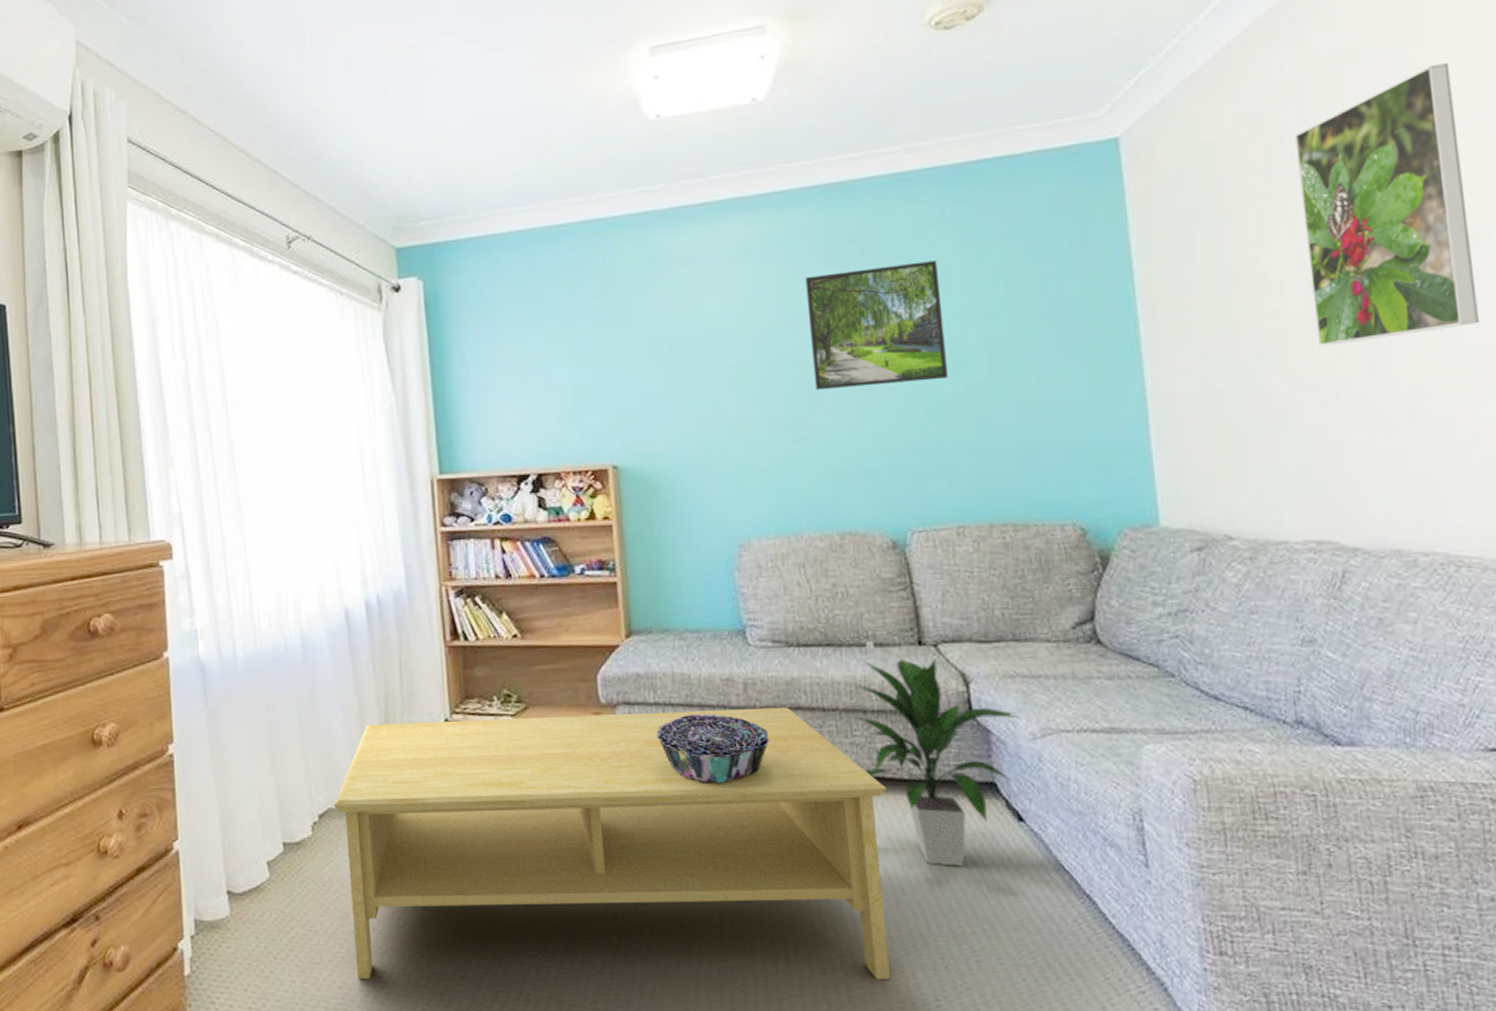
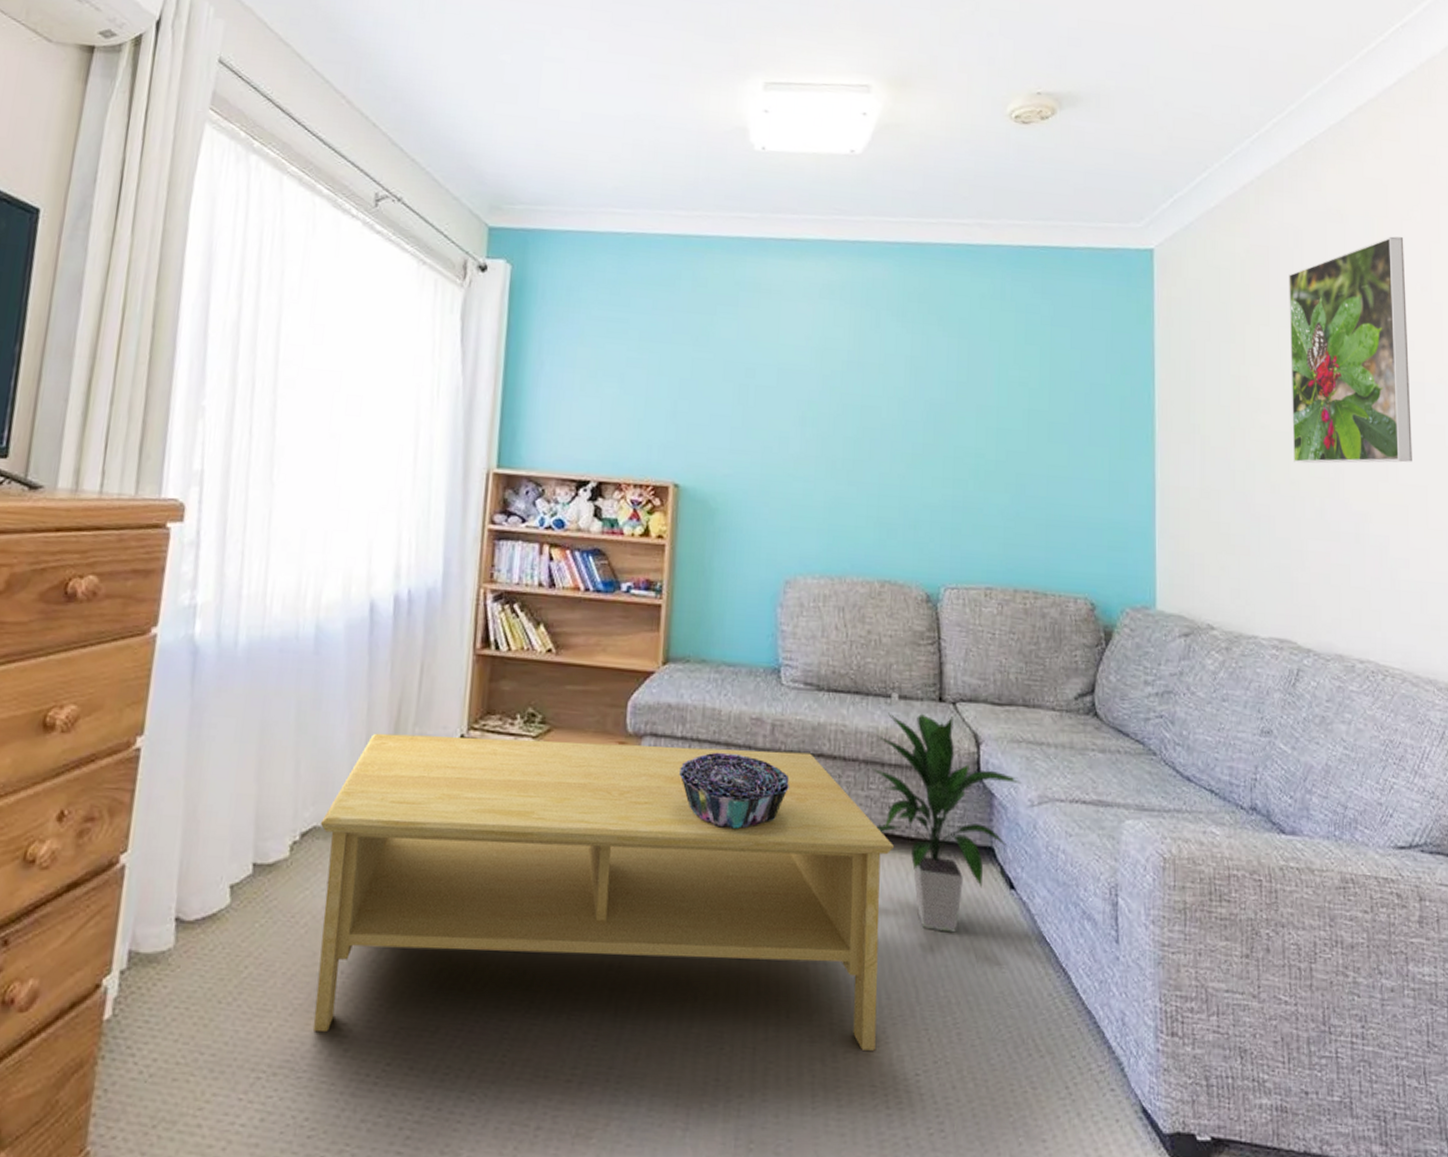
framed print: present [805,260,949,391] -> none [874,326,994,444]

